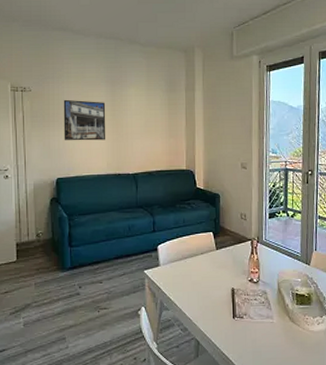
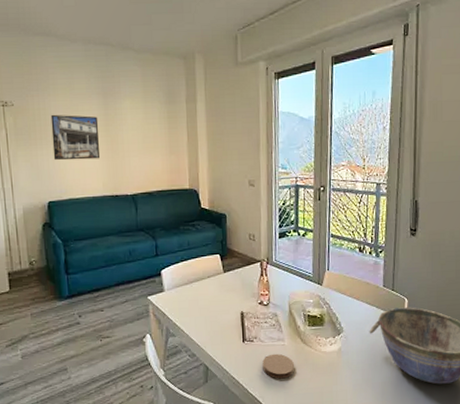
coaster: none [252,331,283,357] -> present [262,353,295,379]

